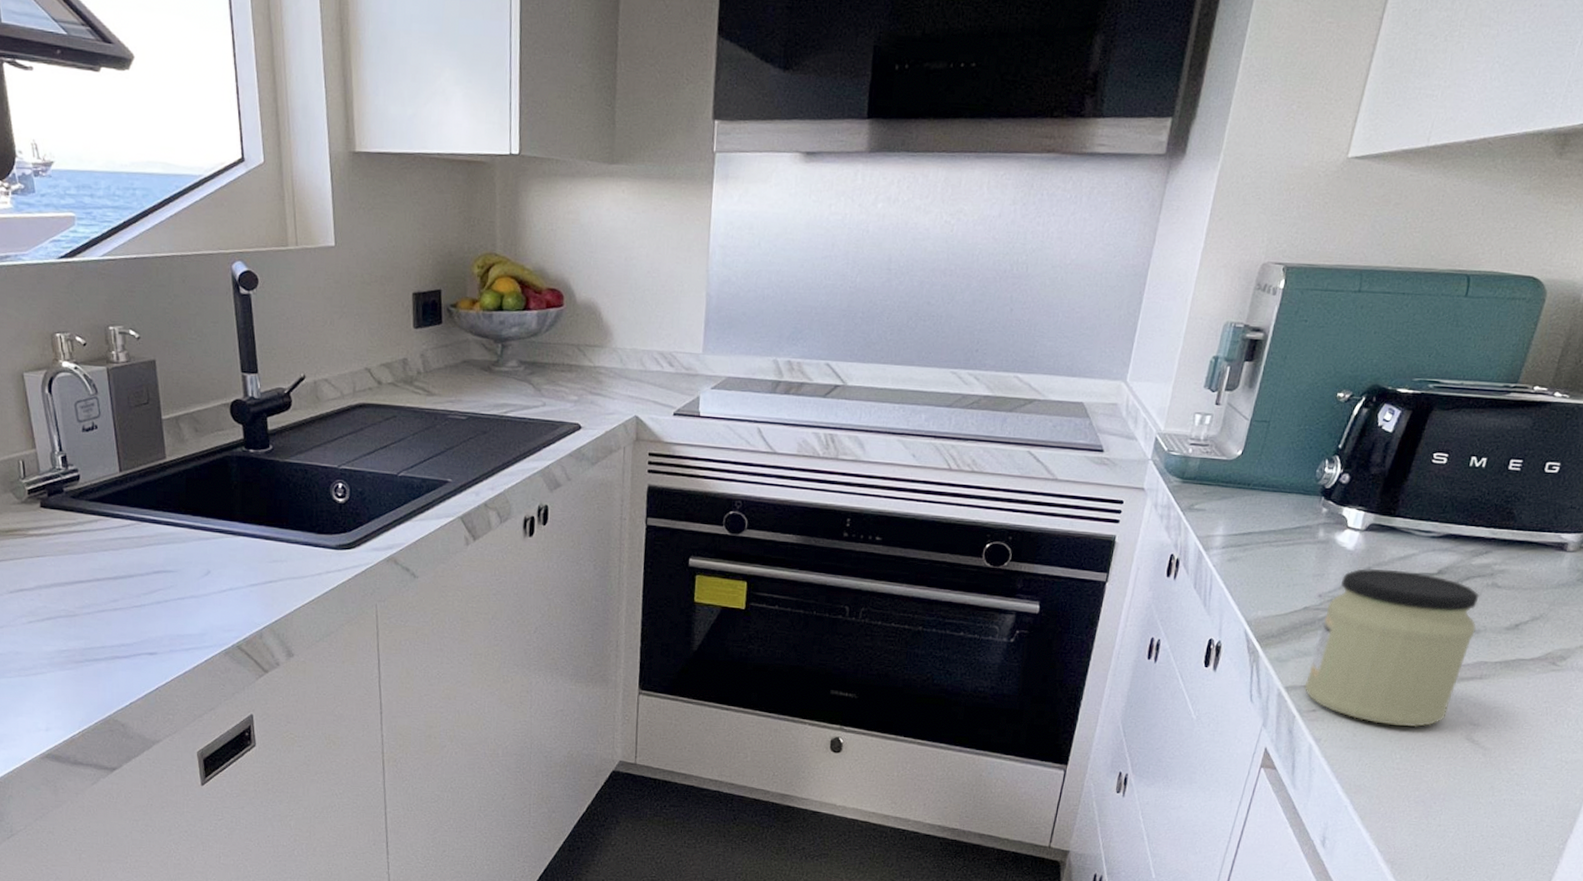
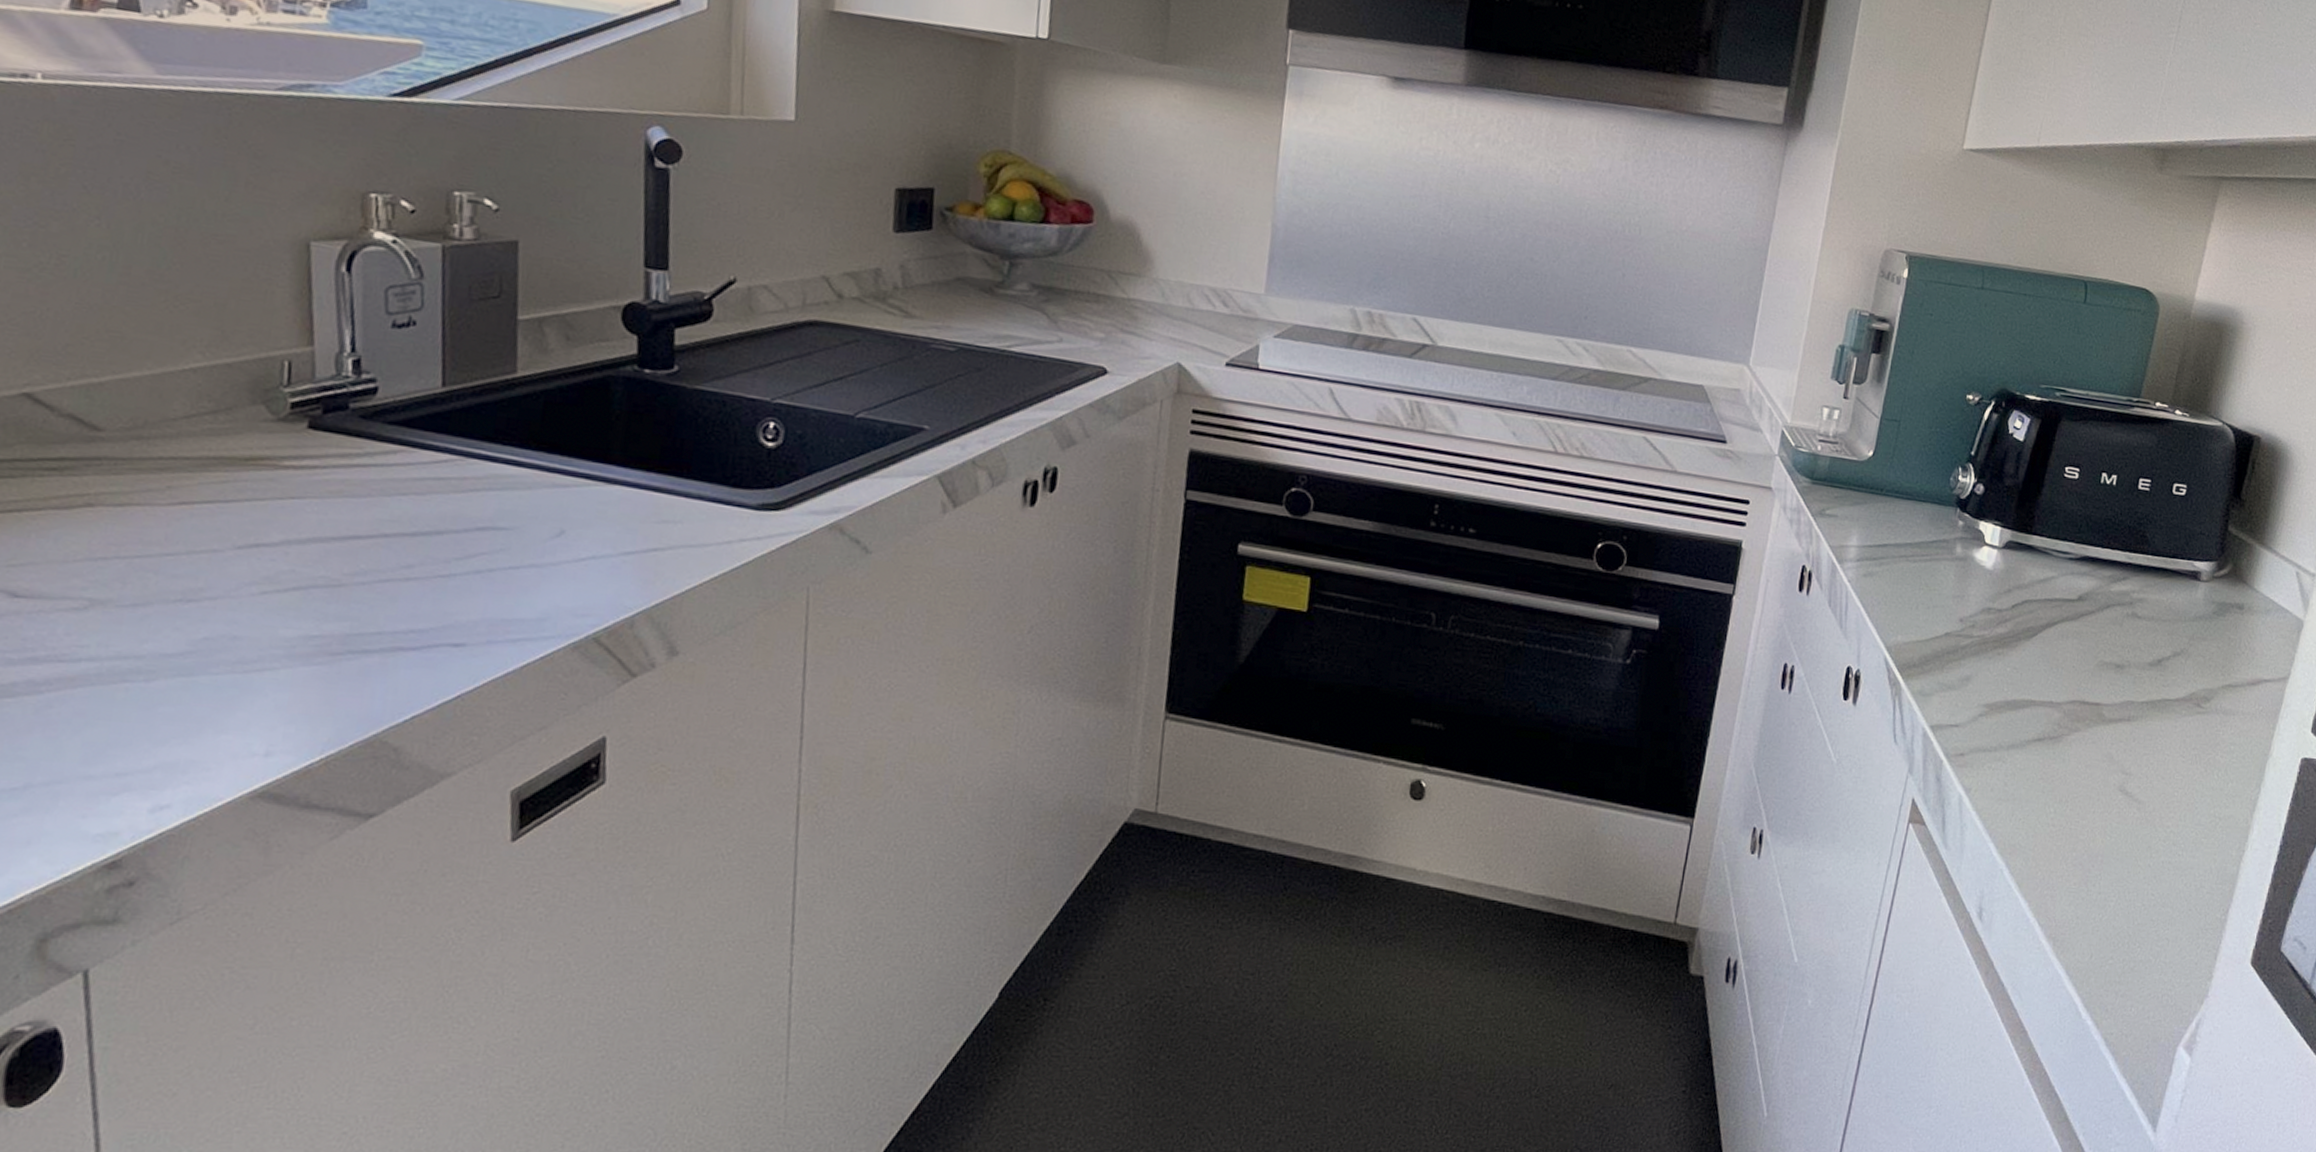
jar: present [1304,569,1480,728] -> none [1950,591,2121,776]

